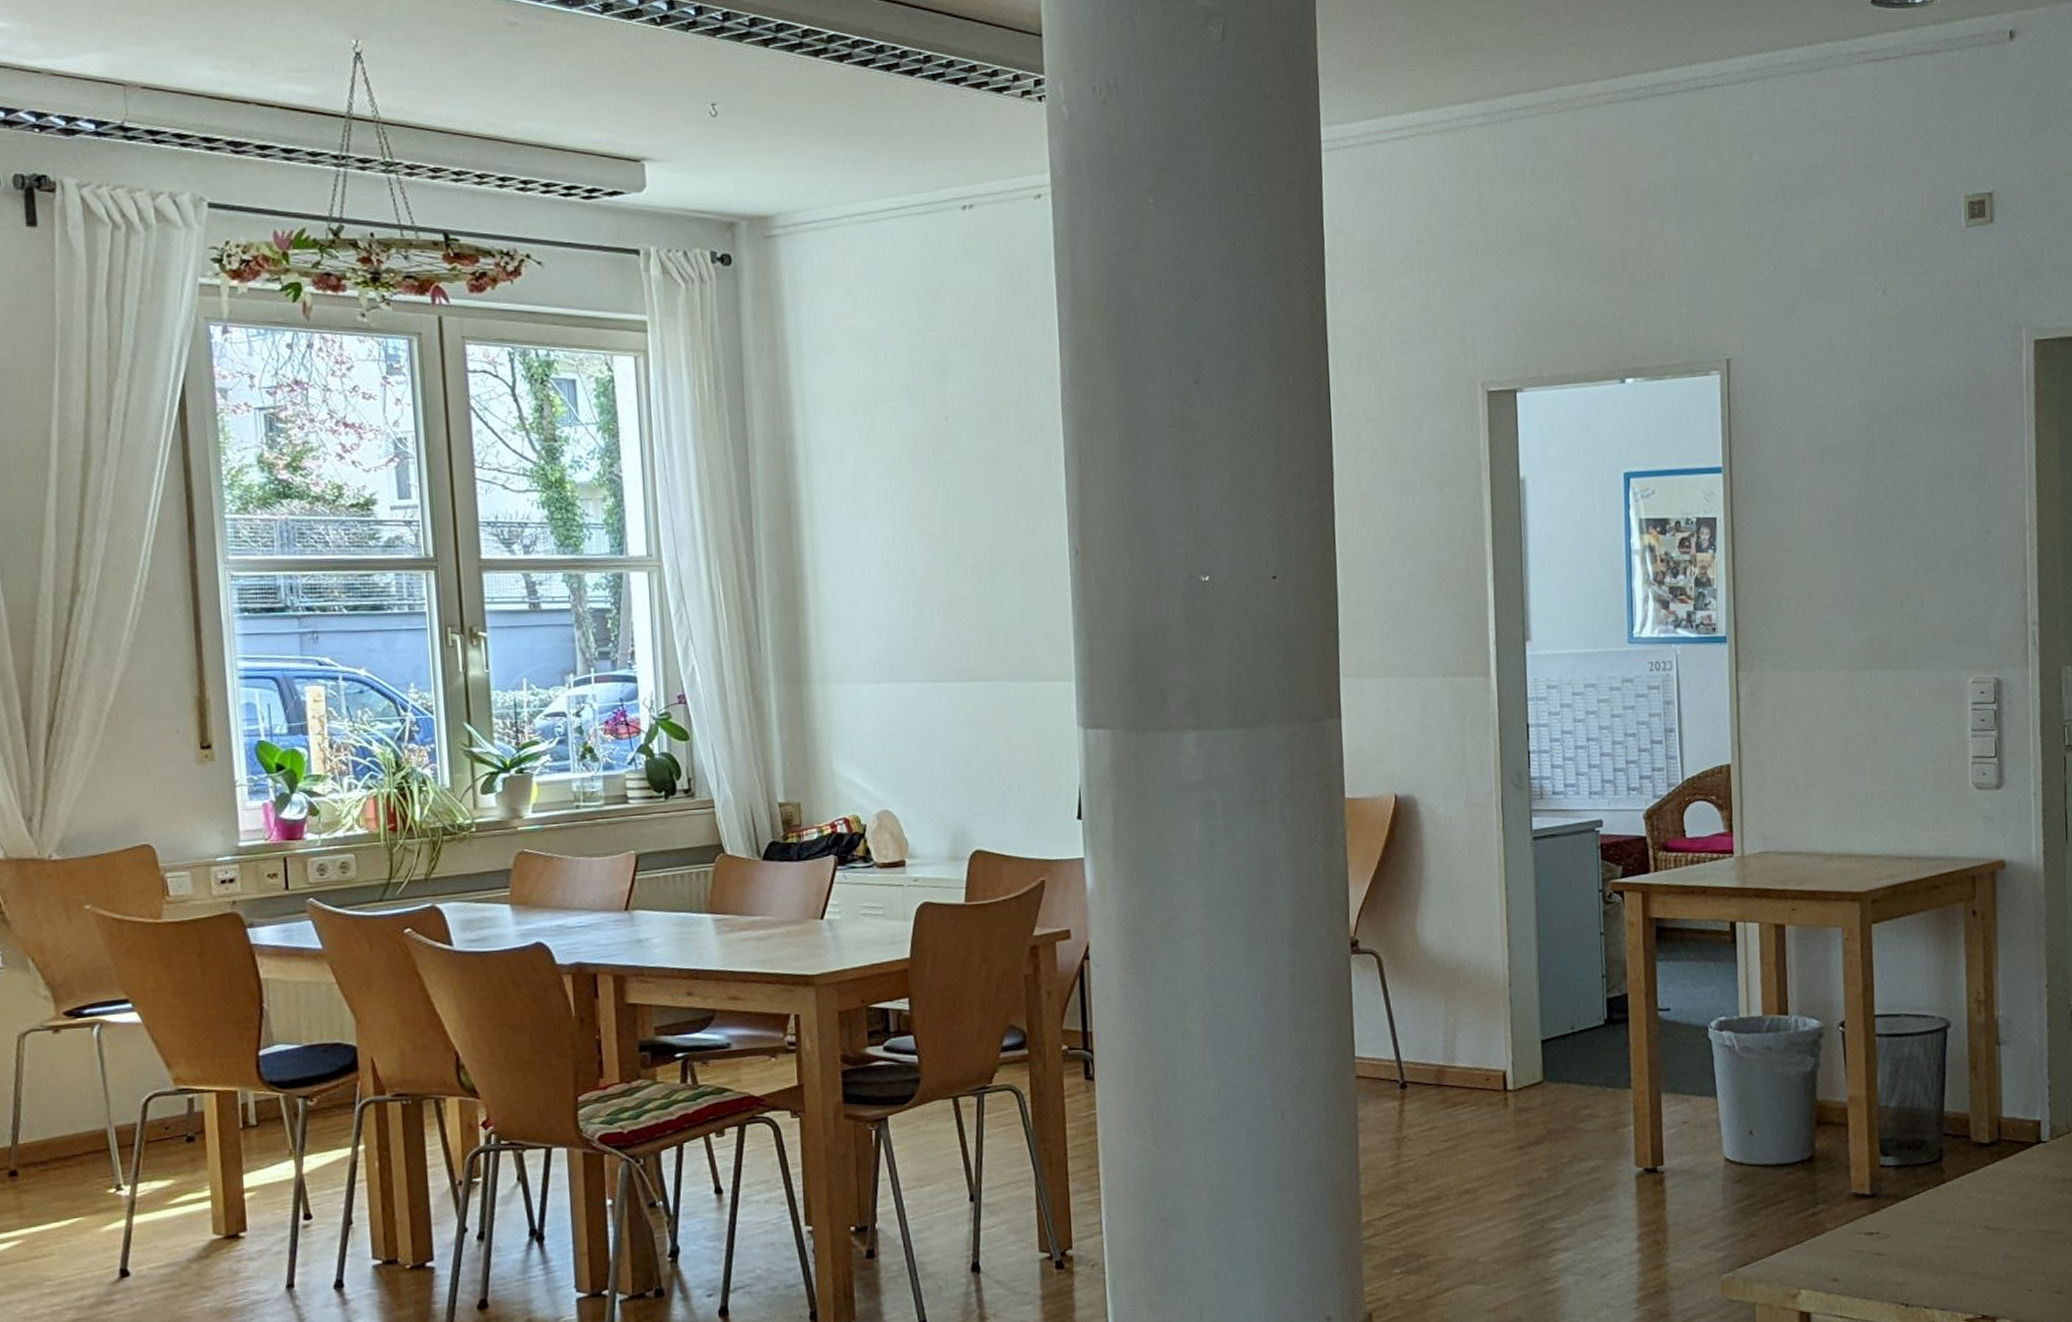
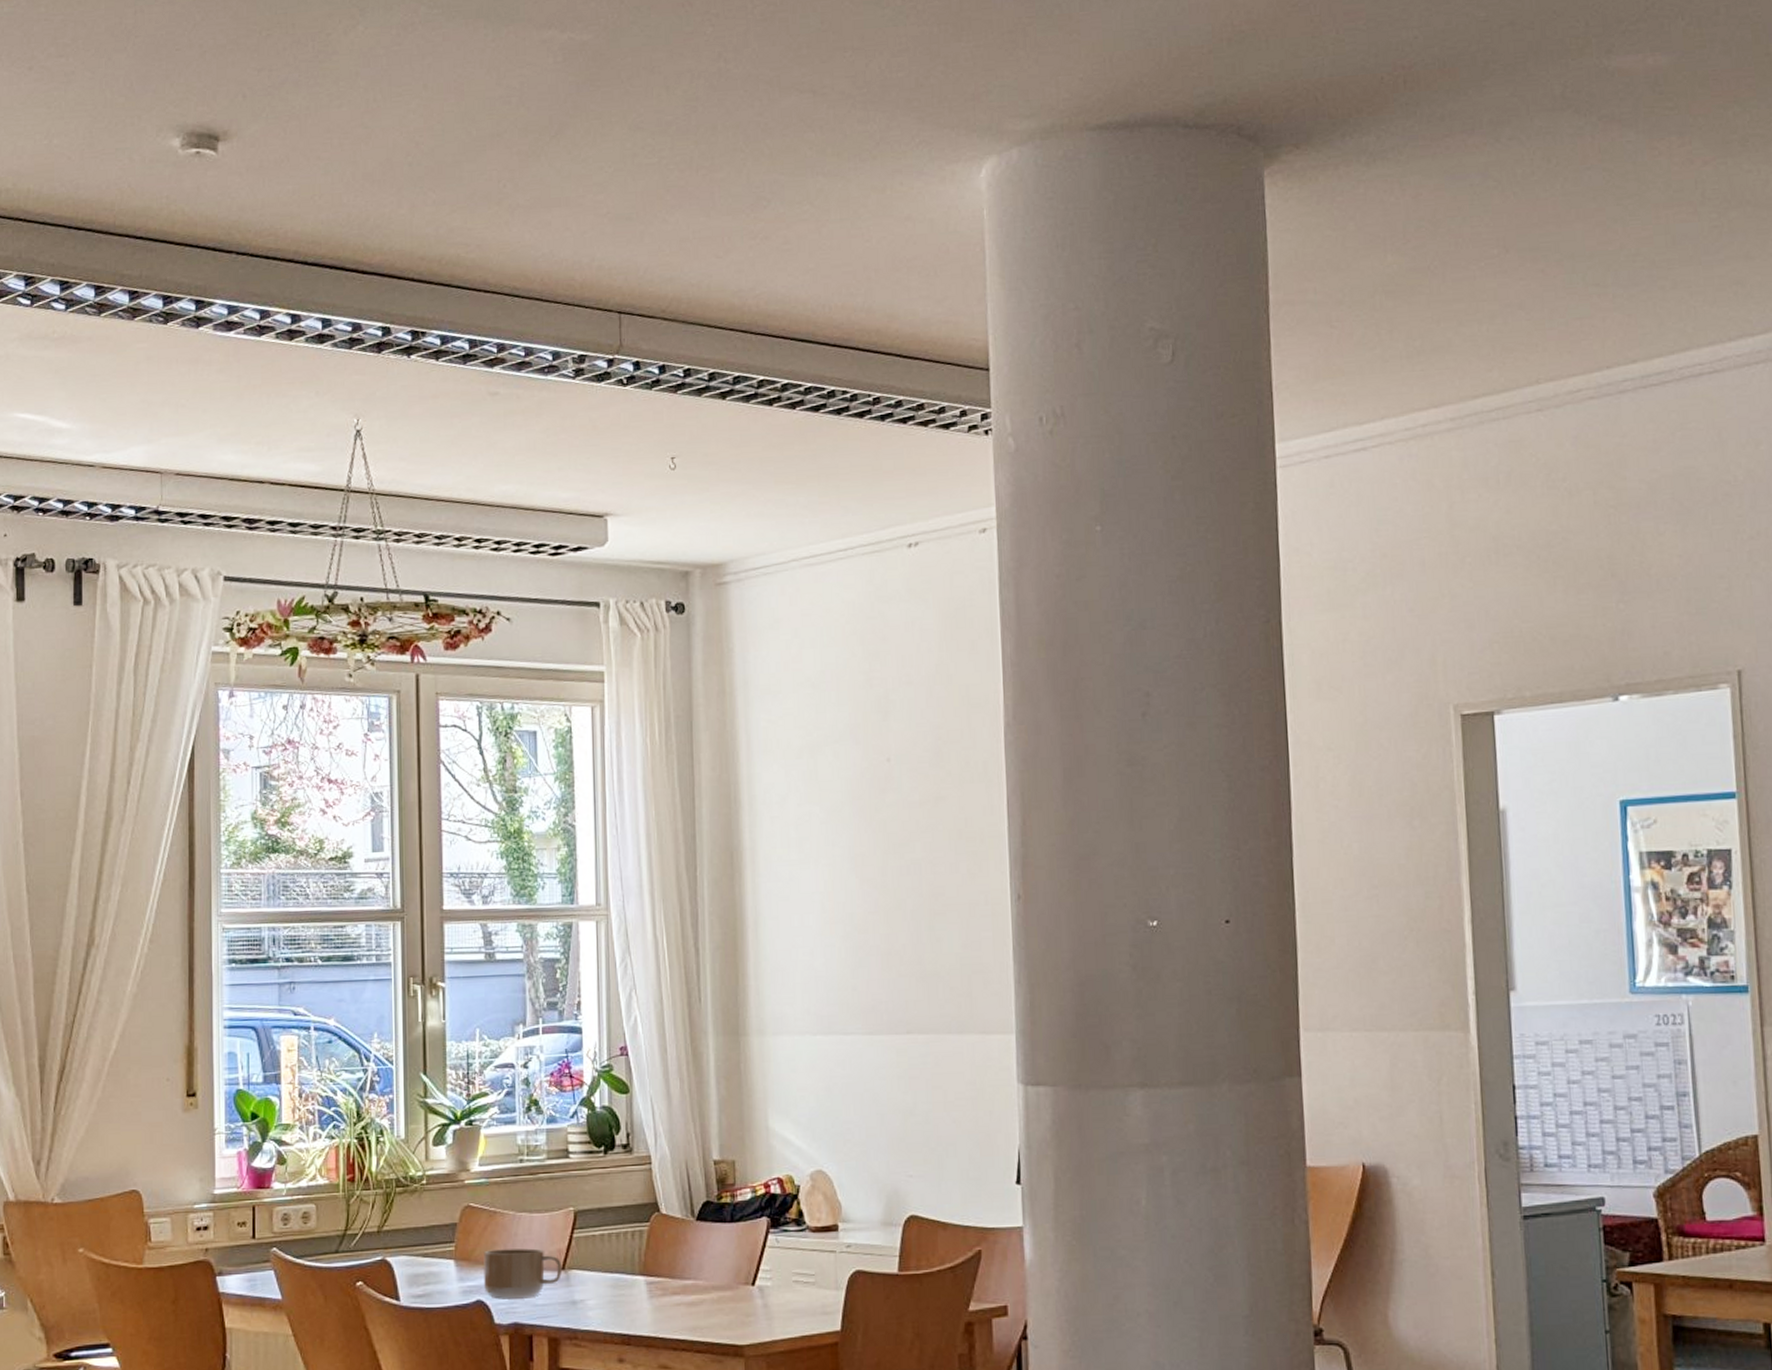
cup: none [541,891,625,941] -> present [484,1248,562,1299]

